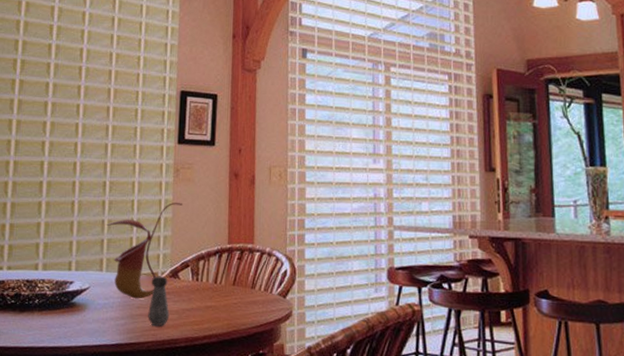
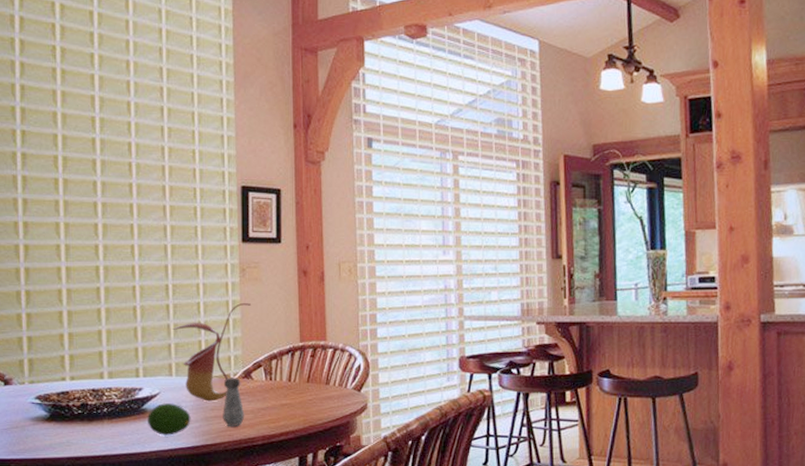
fruit: none [75,298,117,331] -> present [148,403,191,436]

